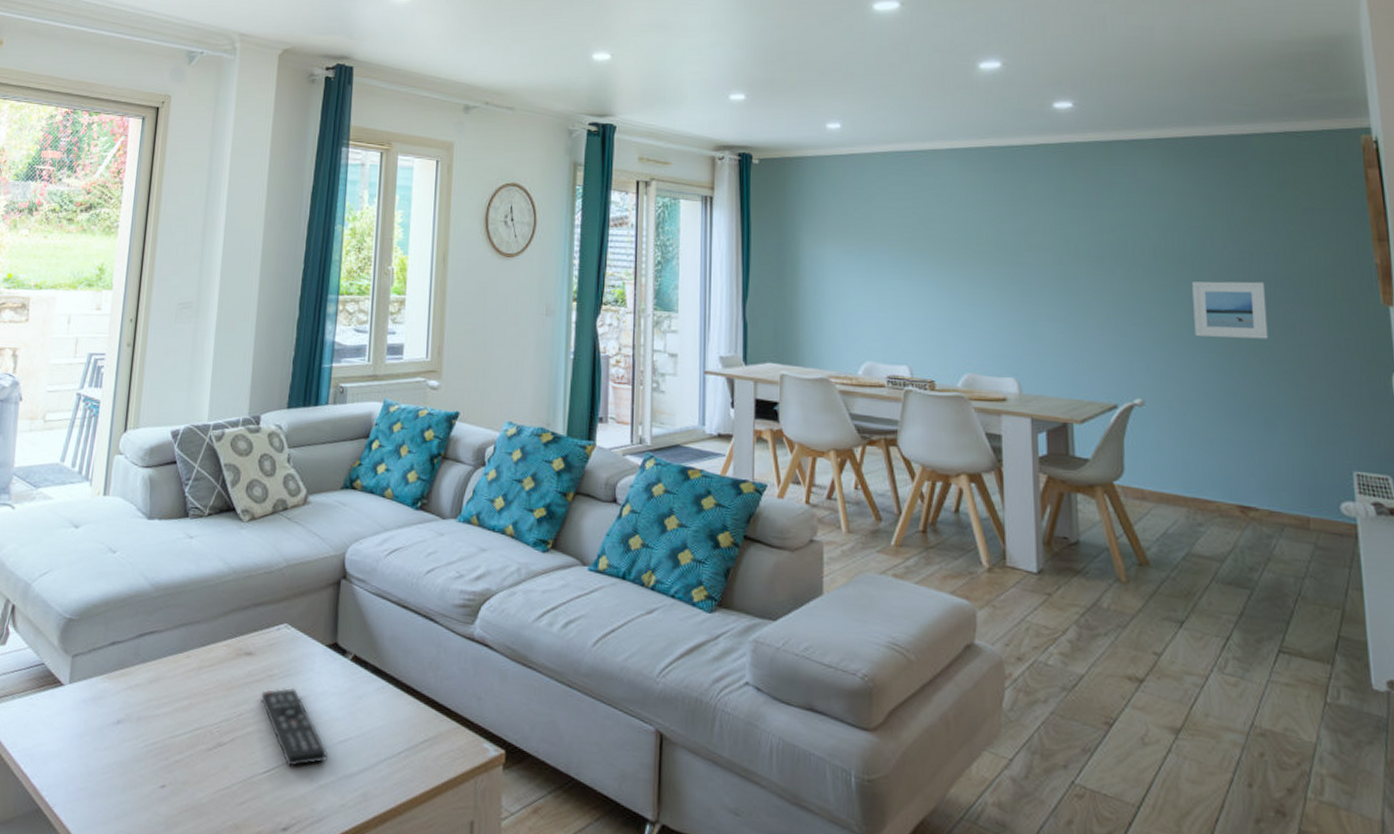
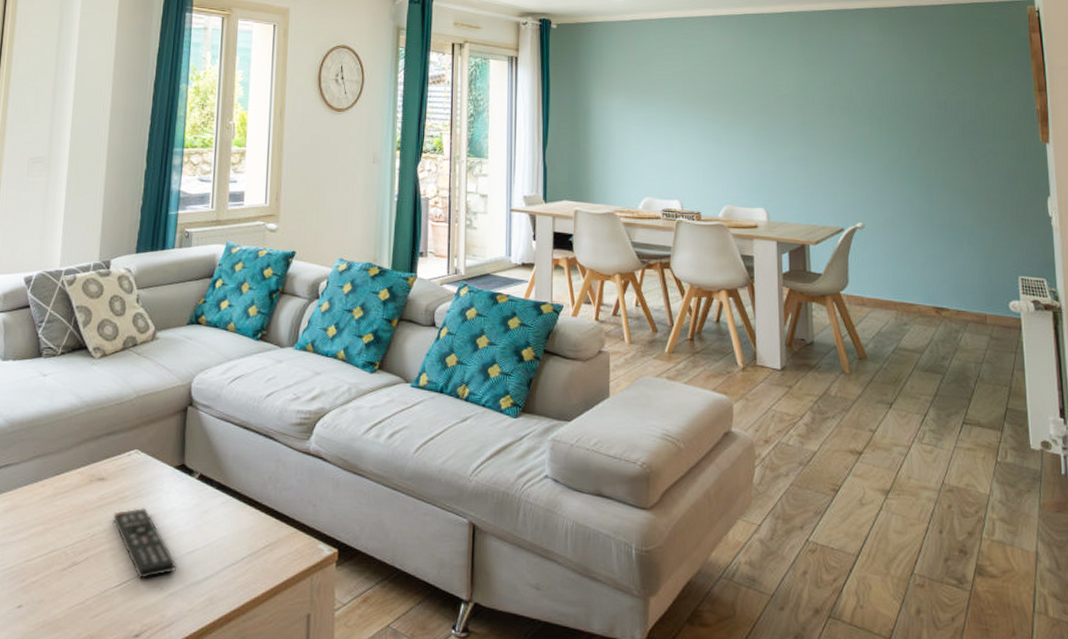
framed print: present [1192,281,1269,339] -> none [901,125,958,172]

